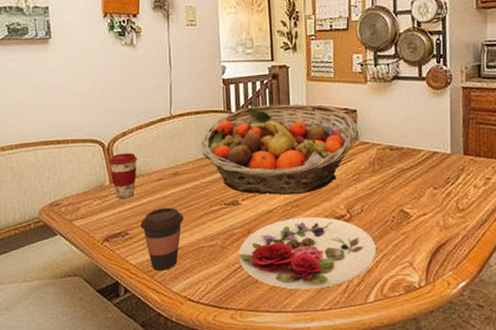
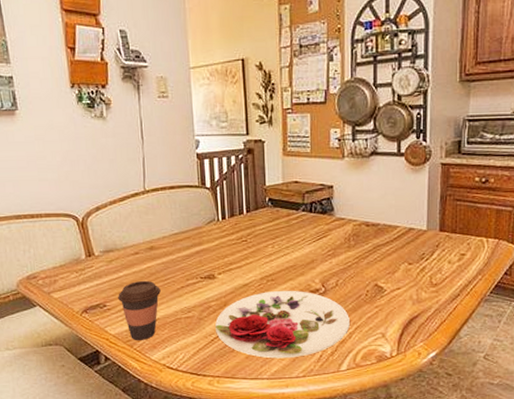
coffee cup: present [109,153,137,198] -> none [84,227,112,272]
fruit basket: present [201,103,358,195] -> none [176,179,334,270]

